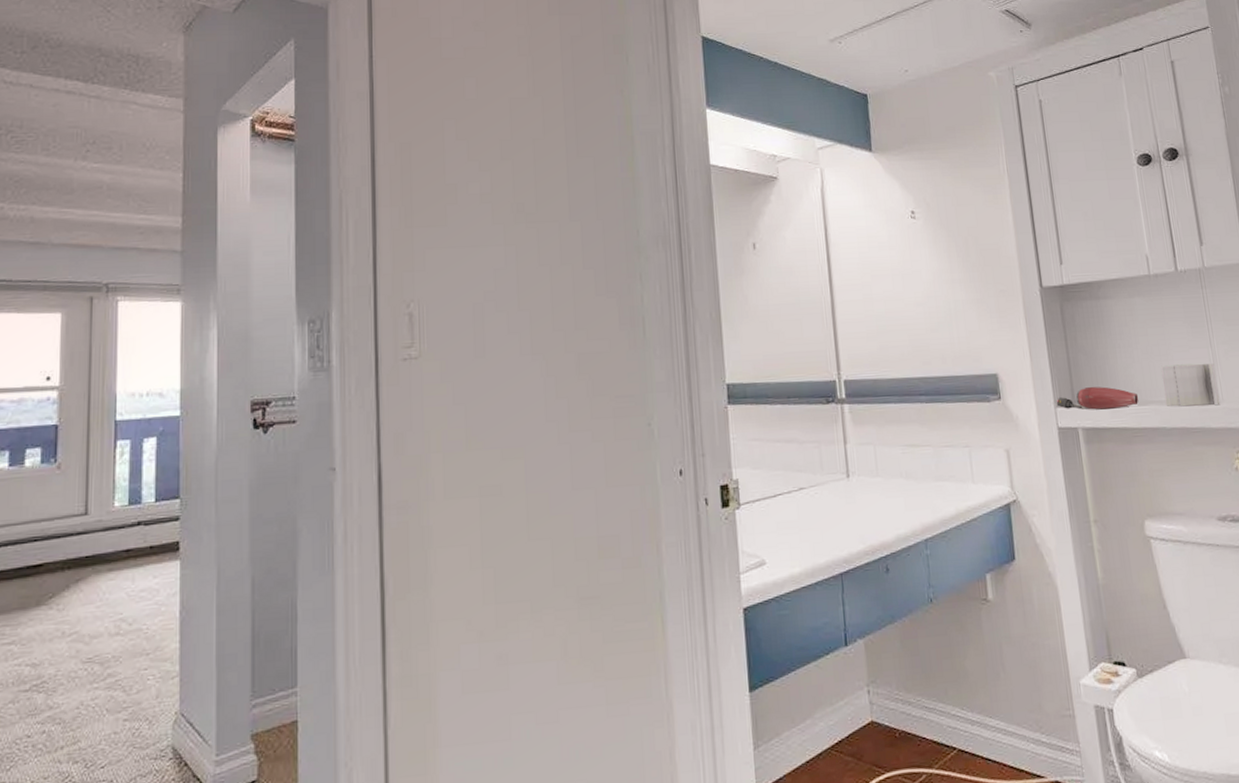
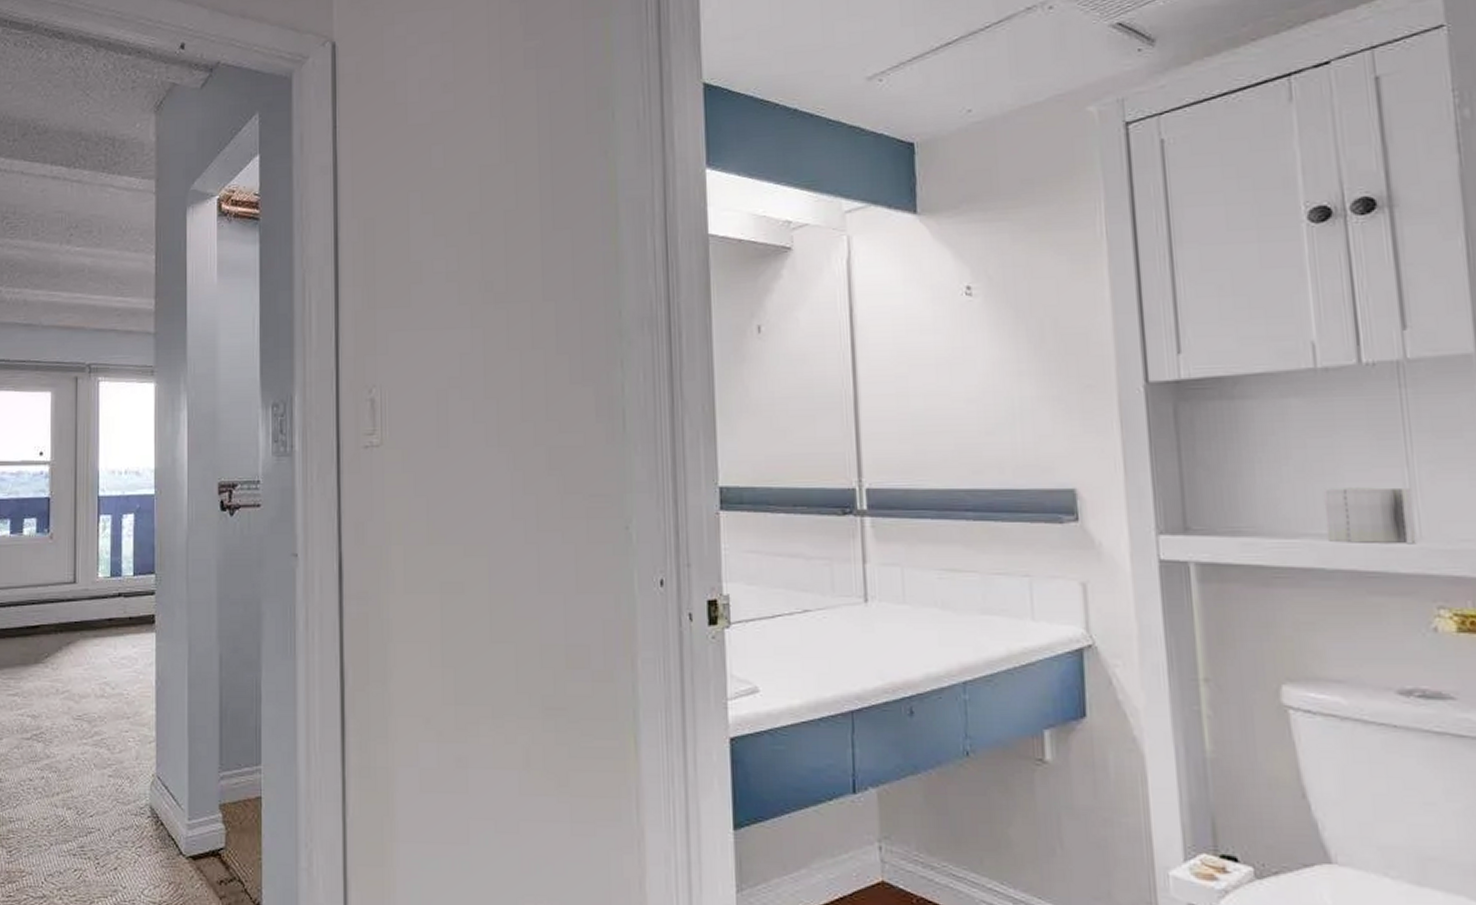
hair dryer: present [1056,386,1138,410] -> none [1158,512,1284,541]

